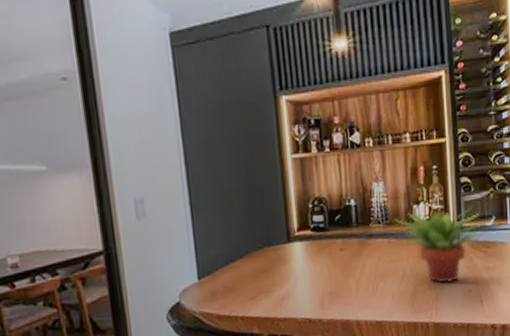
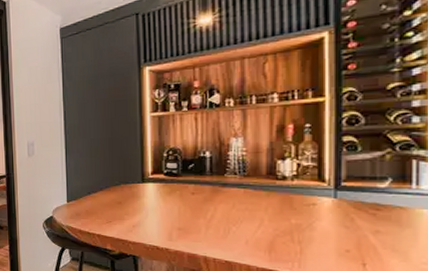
succulent plant: present [394,205,486,284] -> none [253,165,377,240]

